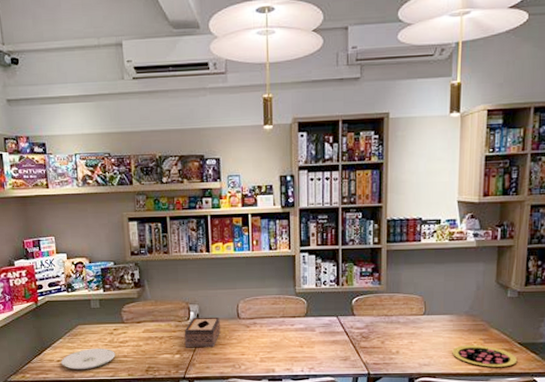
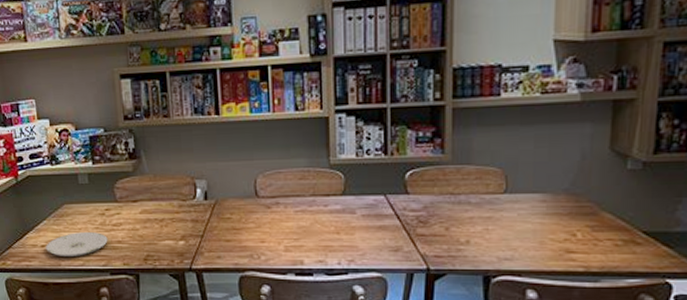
tissue box: present [184,317,220,348] -> none [189,194,234,233]
pizza: present [452,344,518,367] -> none [545,233,642,264]

